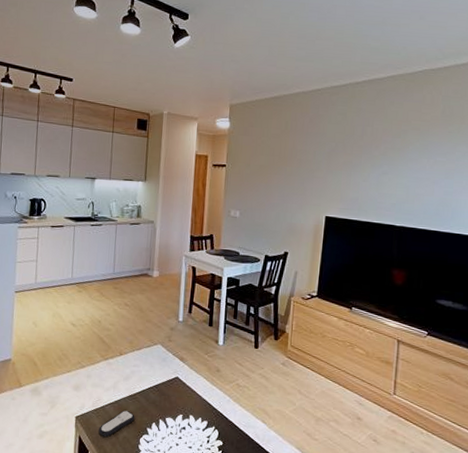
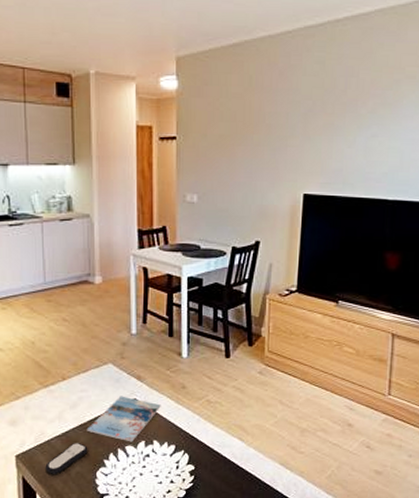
magazine: none [135,373,198,415] -> present [86,396,161,442]

